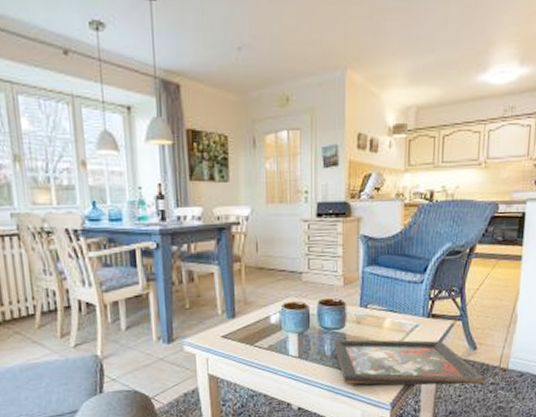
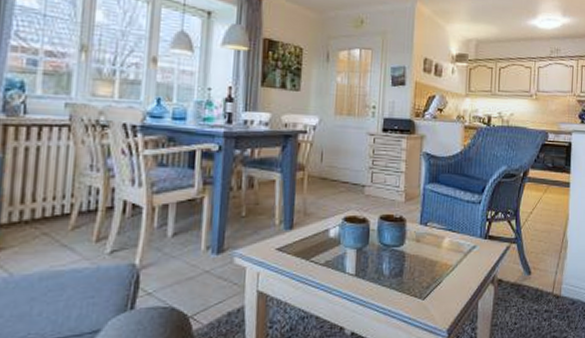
decorative tray: present [333,339,487,386] -> none [391,258,541,311]

